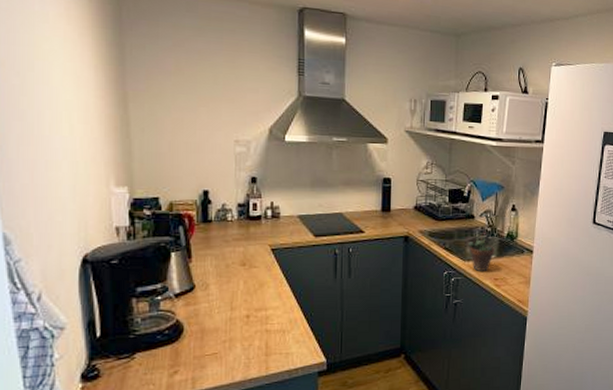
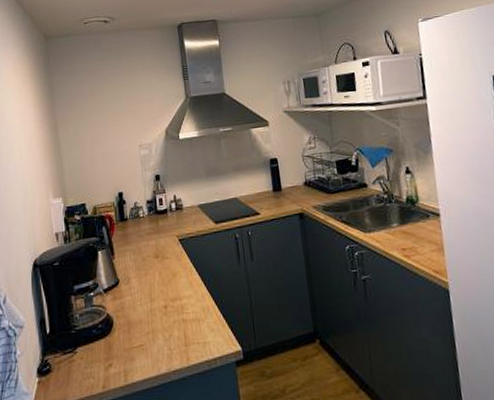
succulent plant: present [467,230,496,271] -> none [365,198,397,242]

